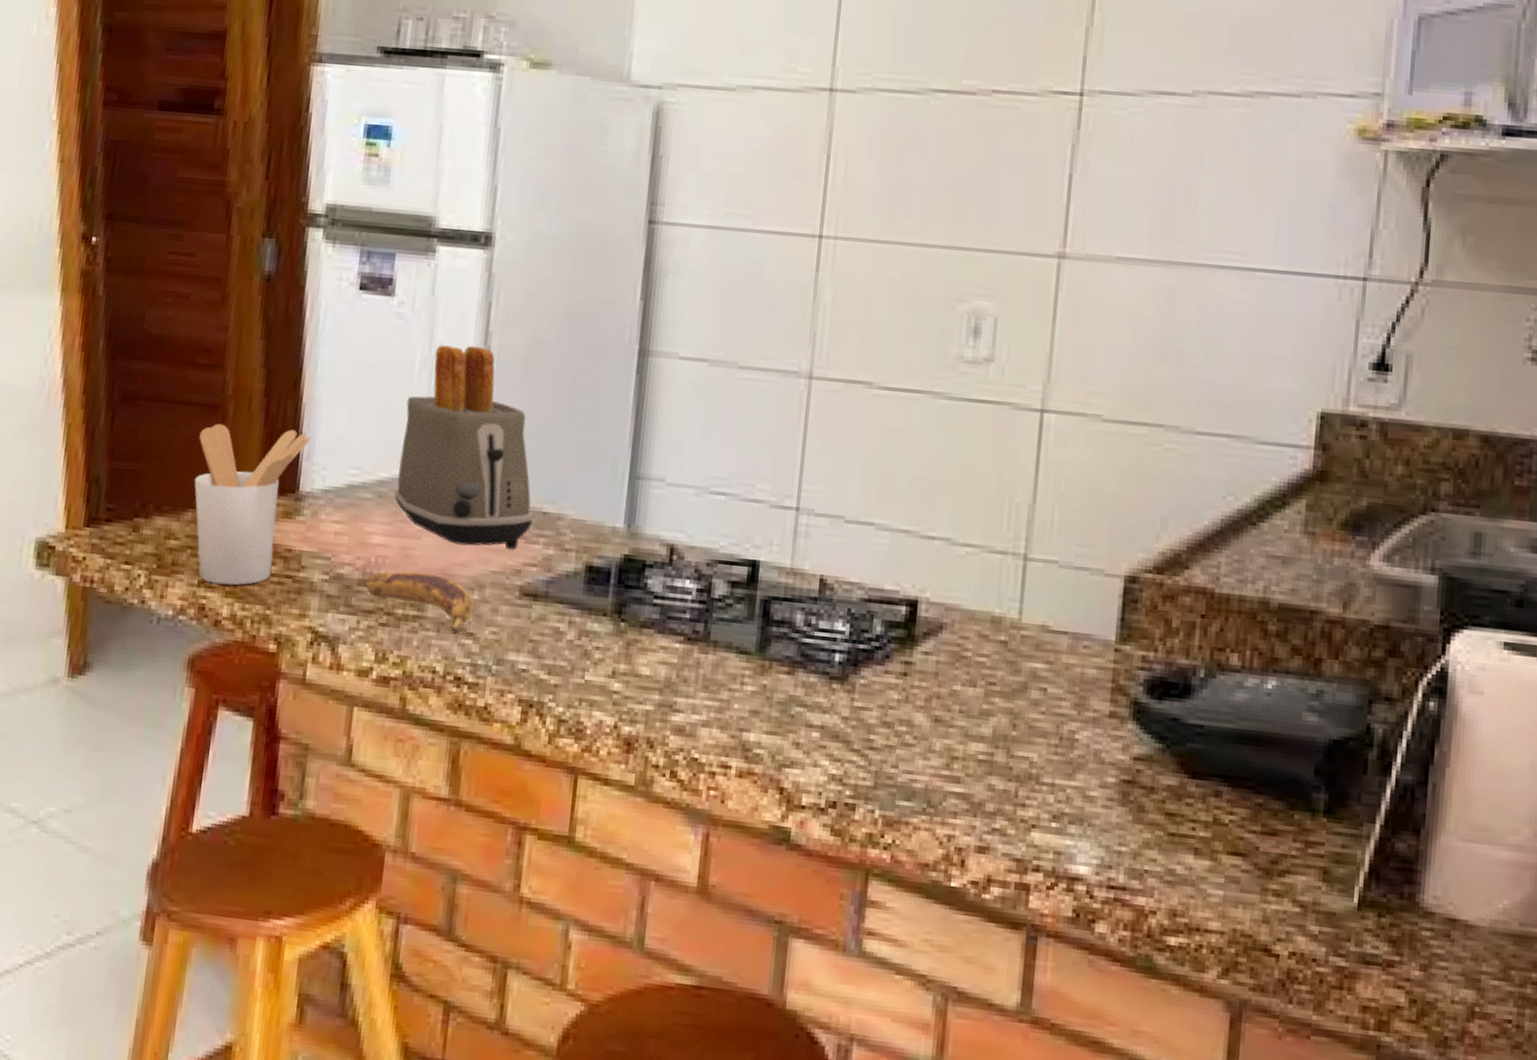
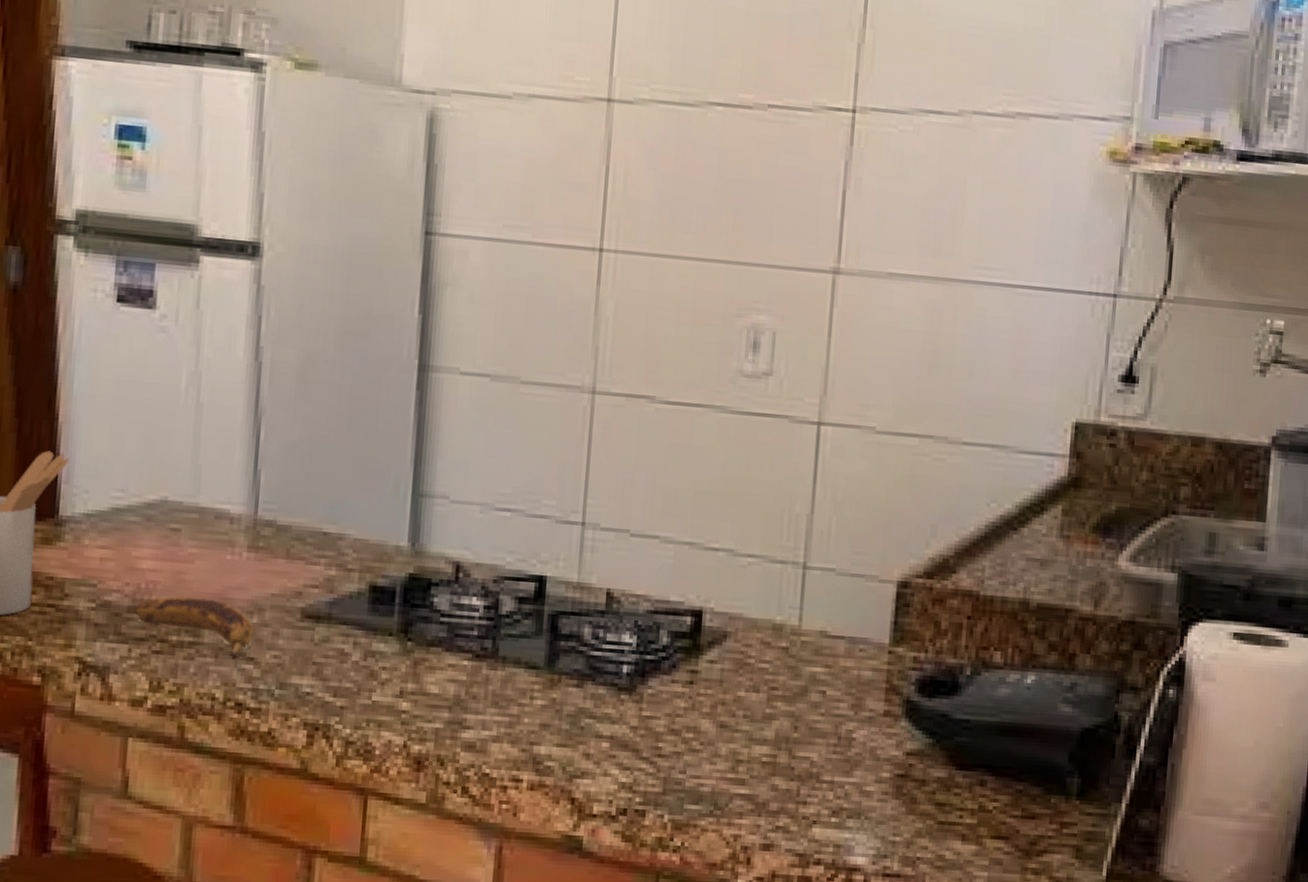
toaster: present [393,345,534,550] -> none [163,360,313,572]

